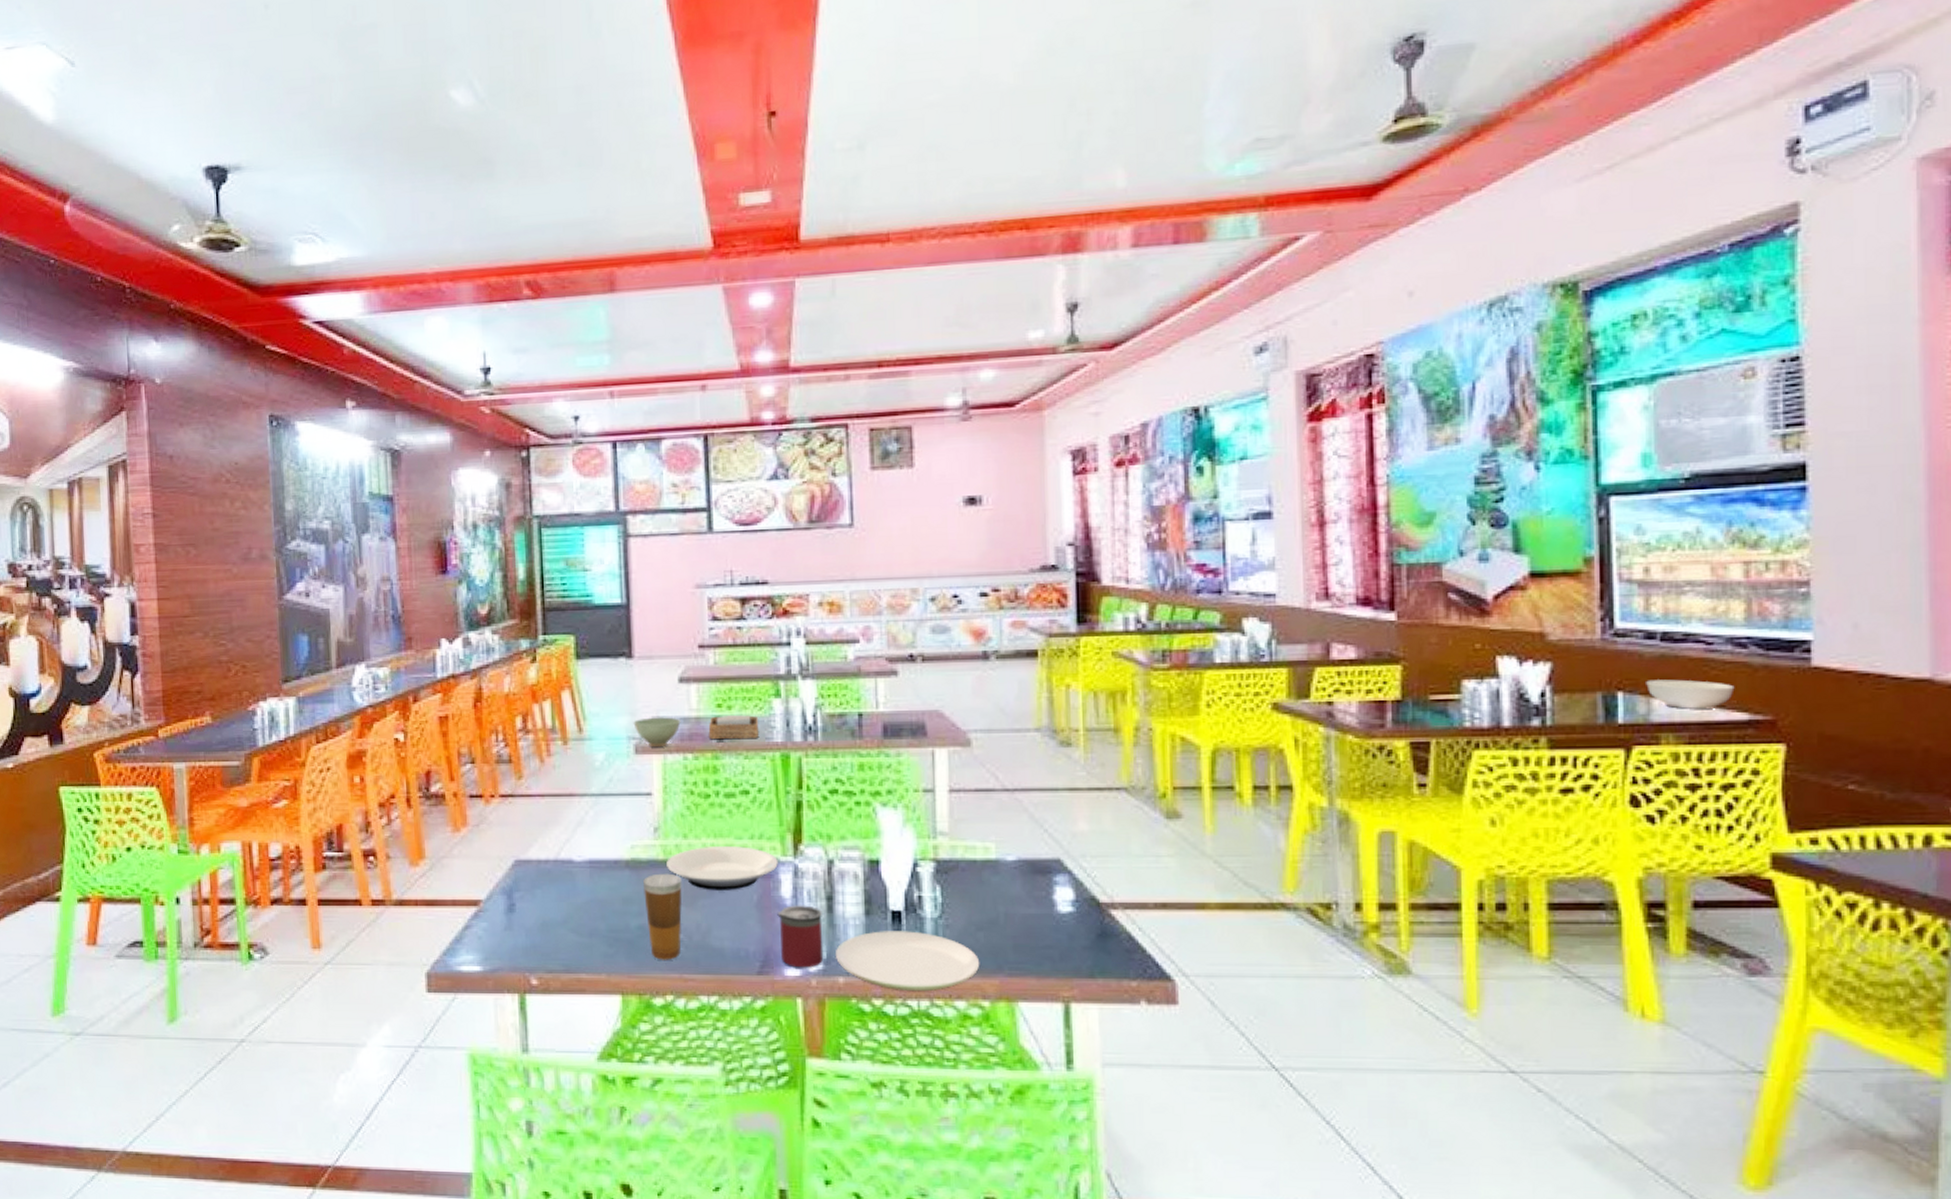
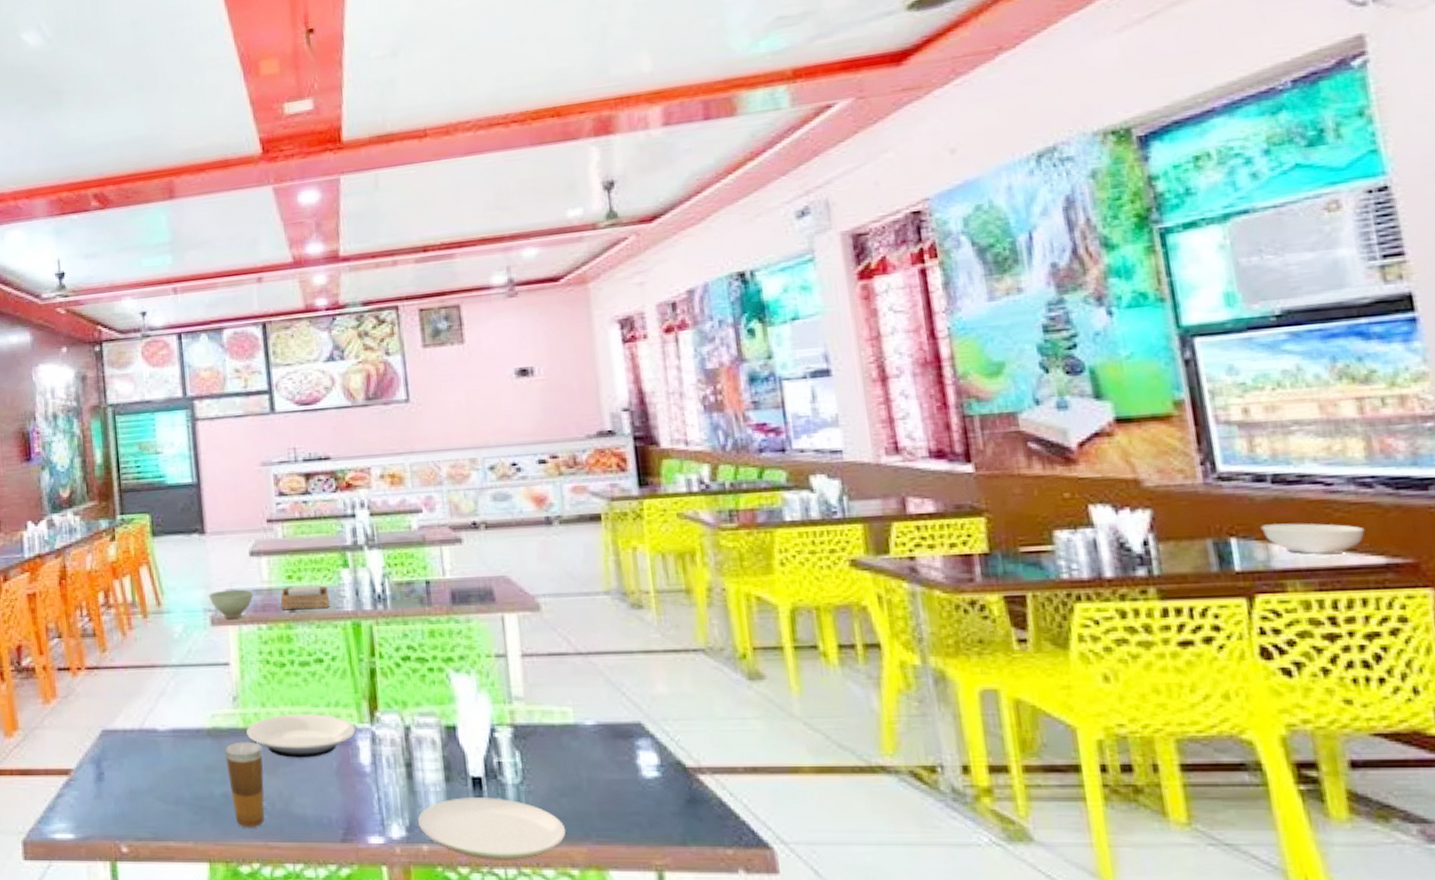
beverage cup: present [777,904,824,968] -> none [357,771,406,835]

